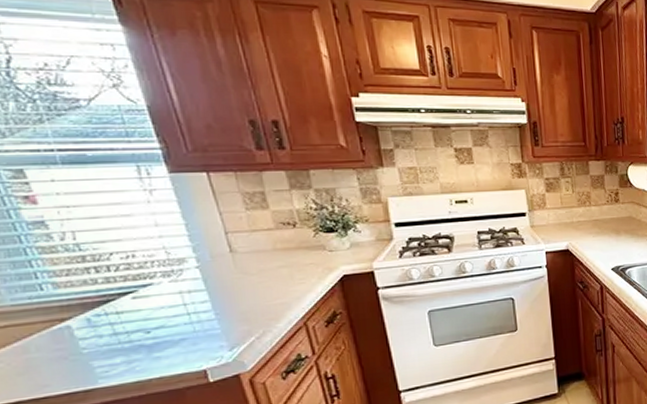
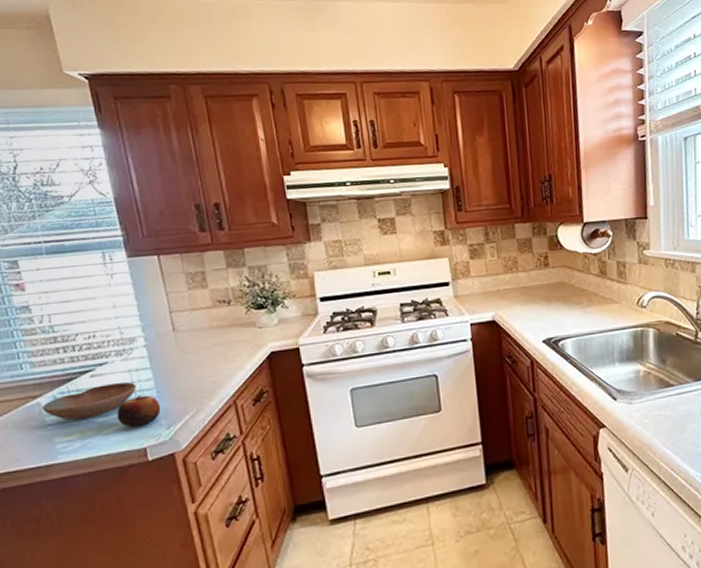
bowl: none [74,304,190,344] -> present [43,382,136,420]
apple: none [168,316,221,350] -> present [117,394,161,428]

